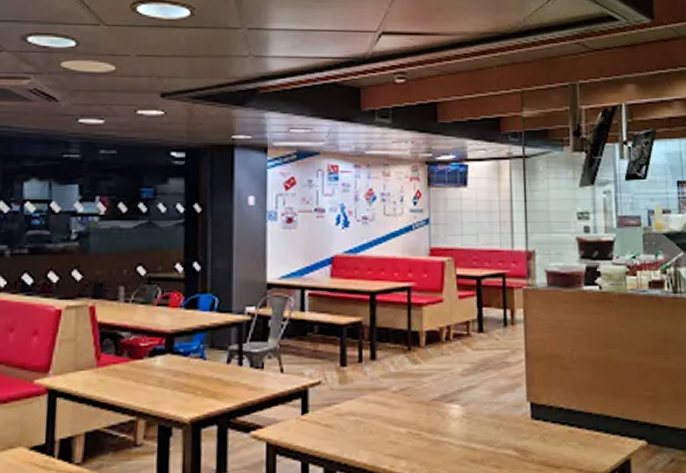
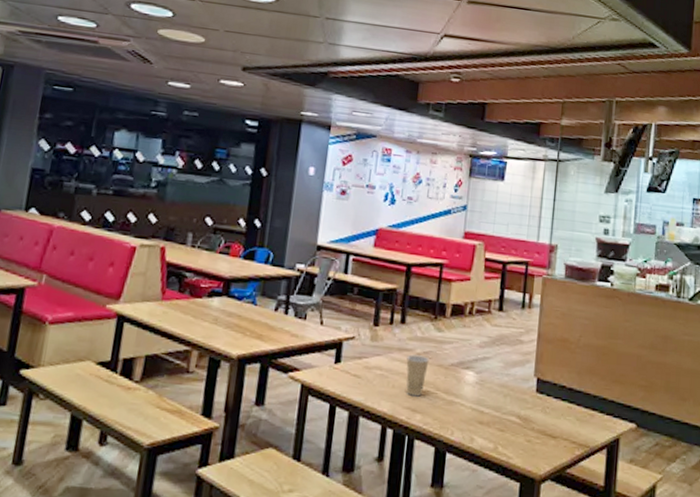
paper cup: none [382,393,408,441] -> present [406,354,429,397]

